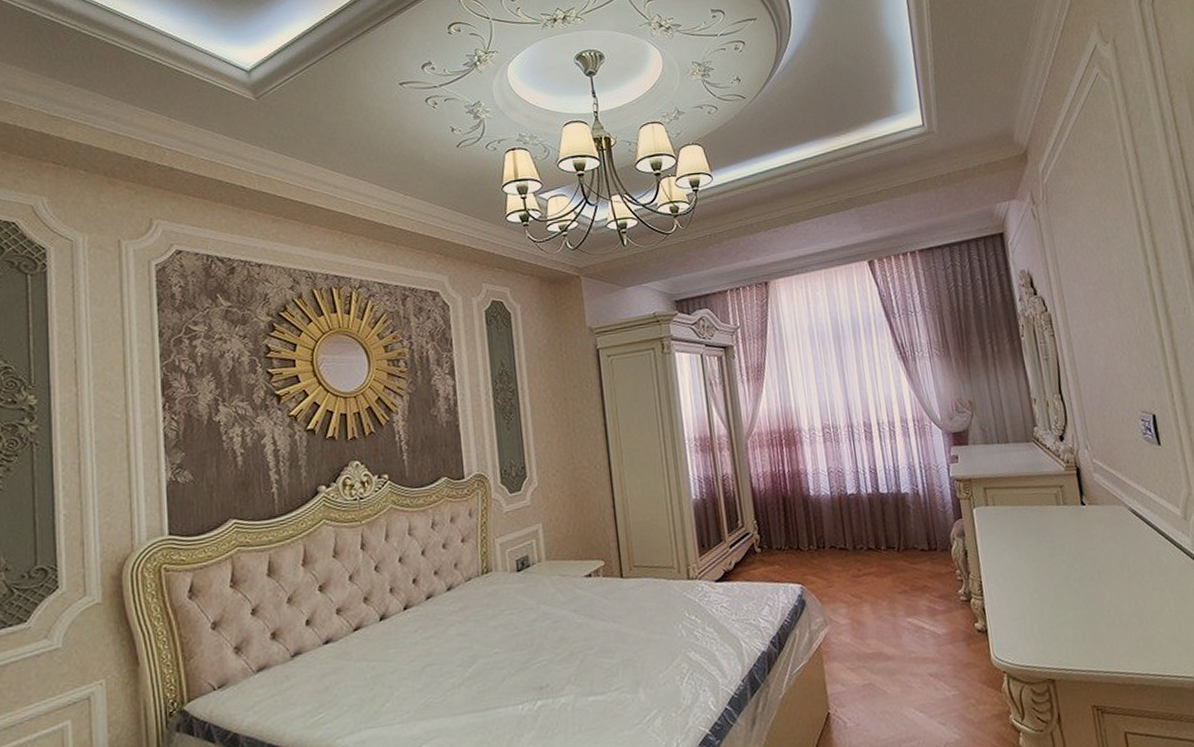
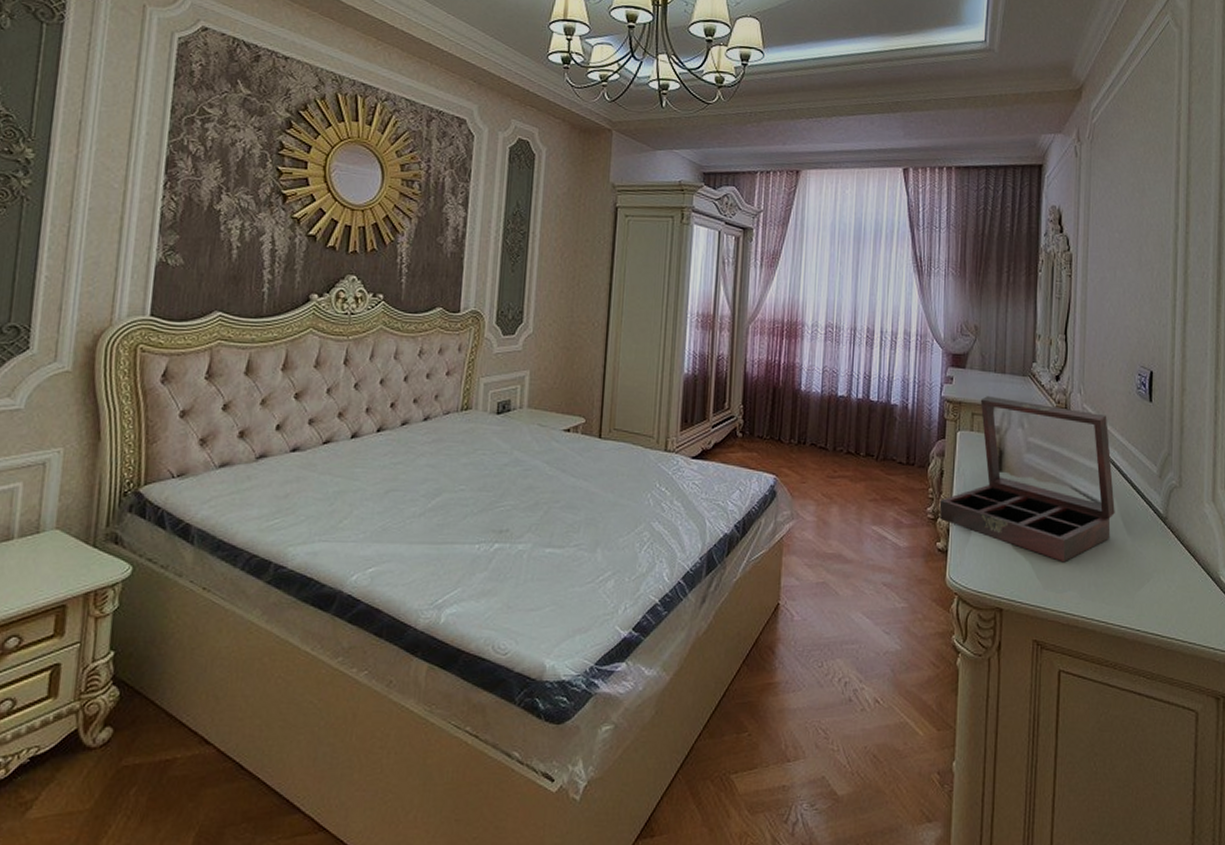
jewelry box: none [969,466,1148,622] -> present [939,396,1115,563]

